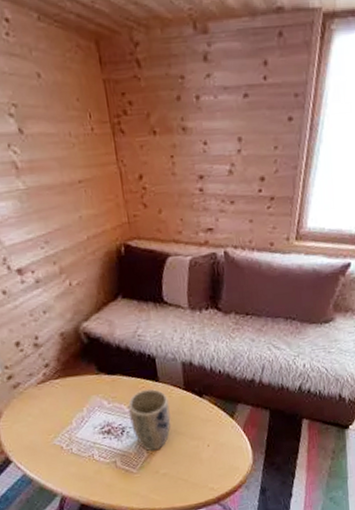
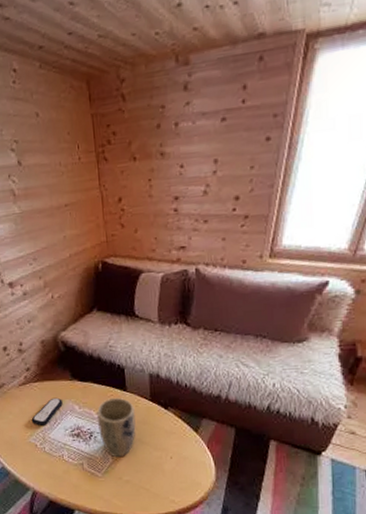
remote control: none [54,394,90,426] -> present [31,397,63,426]

